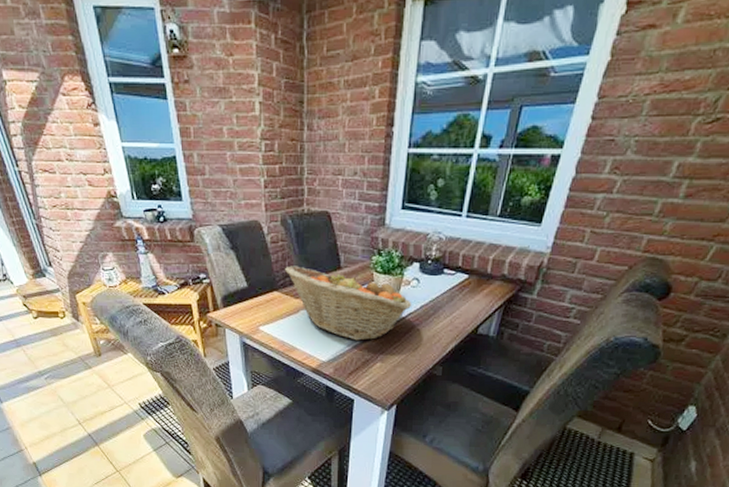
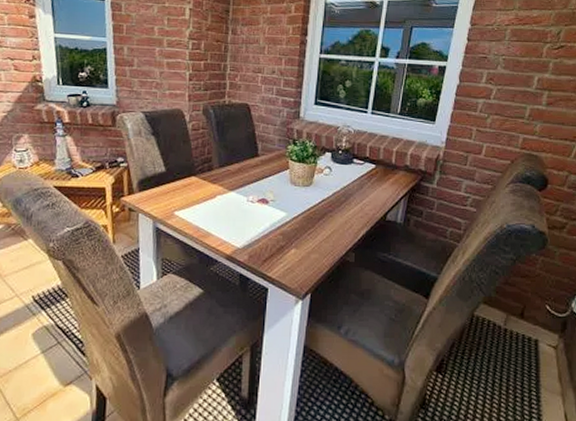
fruit basket: present [285,266,412,341] -> none [204,152,325,227]

